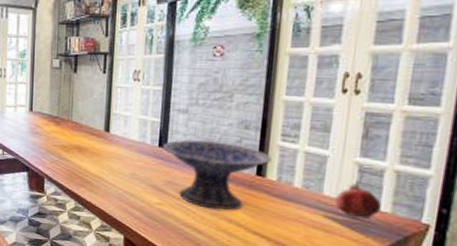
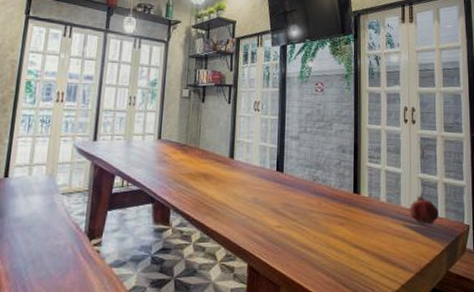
decorative bowl: present [163,140,272,211] -> none [280,164,363,228]

